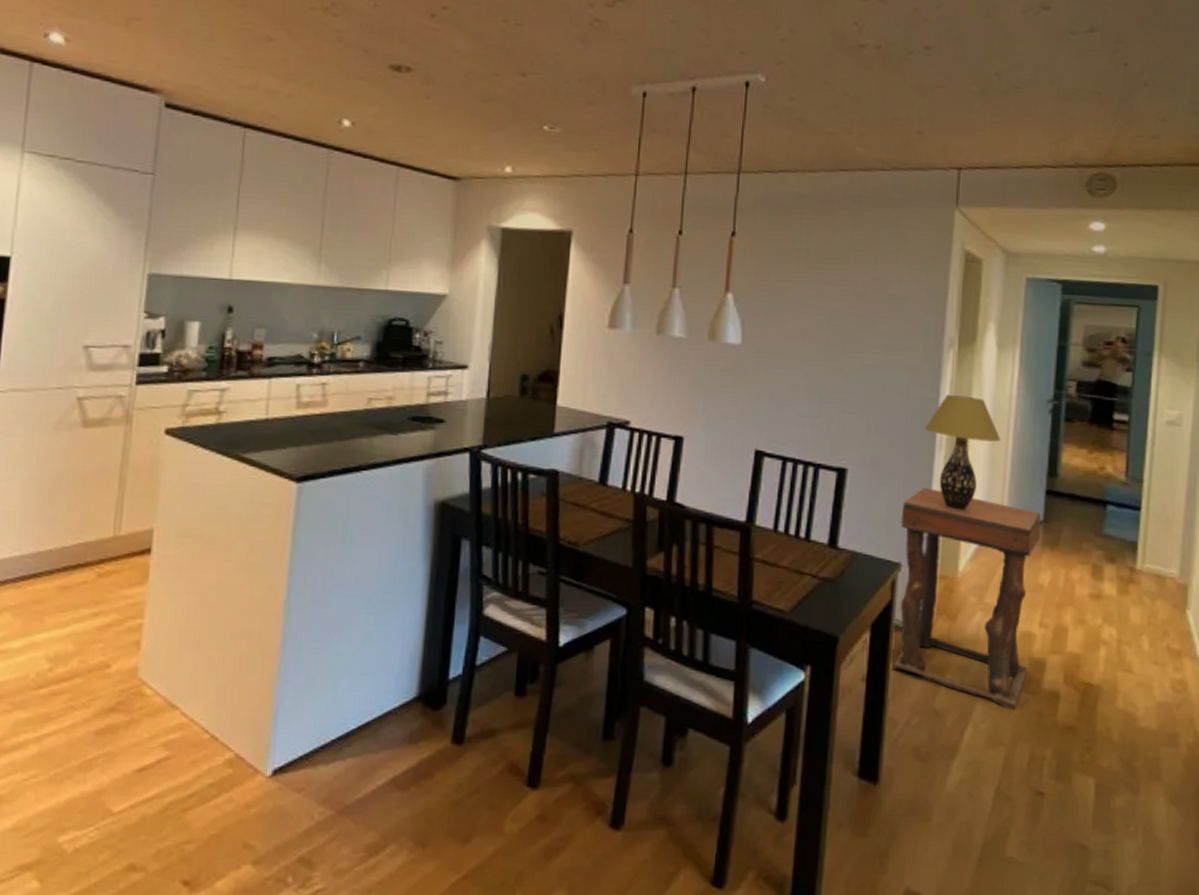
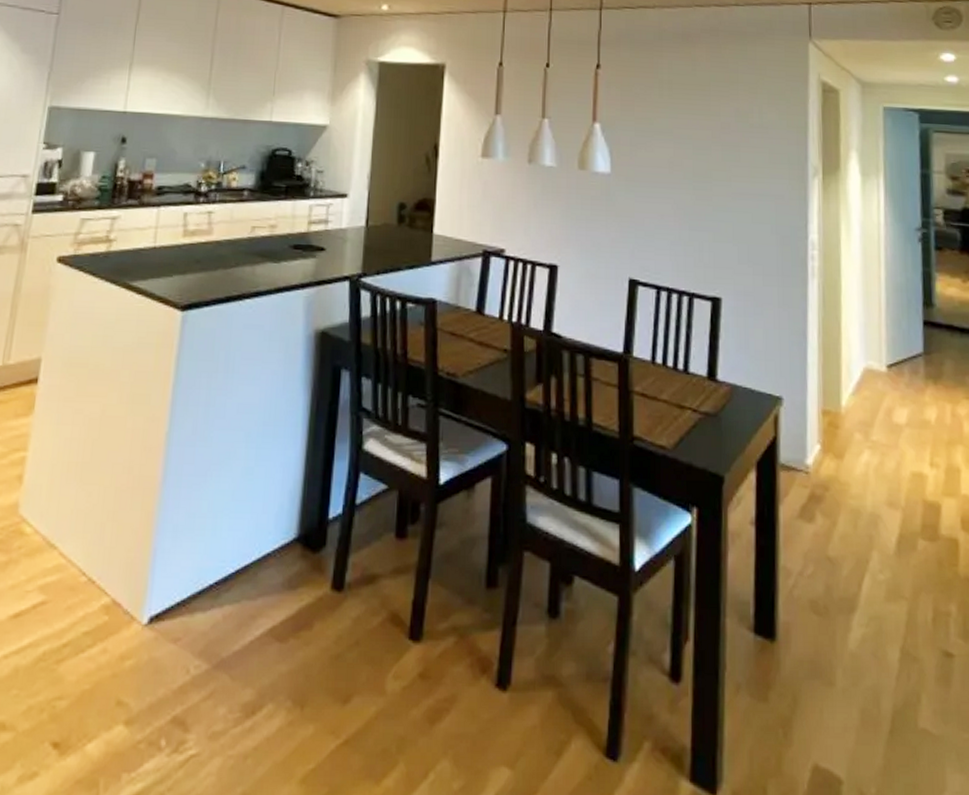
side table: present [892,487,1041,711] -> none [779,317,923,560]
table lamp: present [925,395,1001,510] -> none [796,223,873,342]

